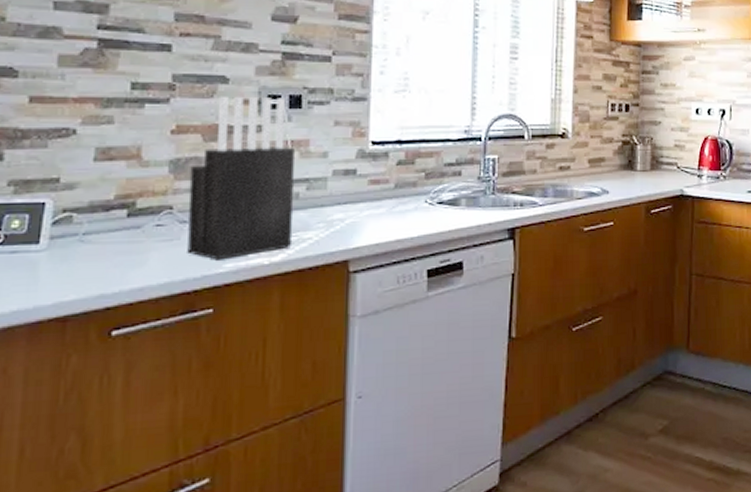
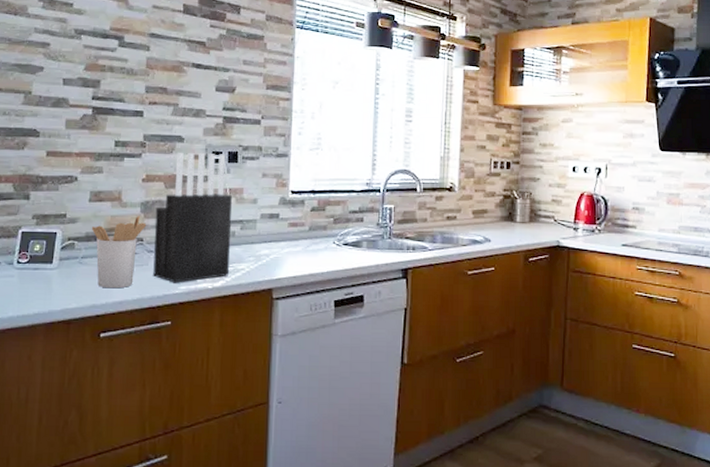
utensil holder: none [97,176,178,272] -> present [91,215,147,289]

